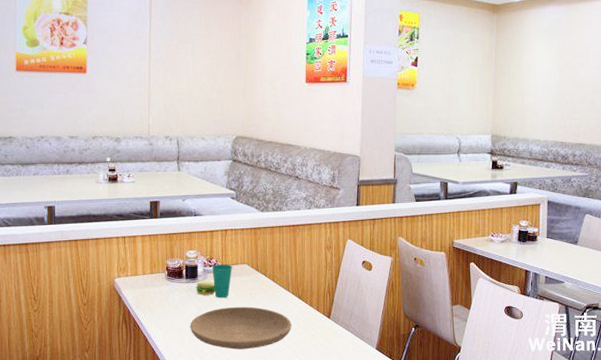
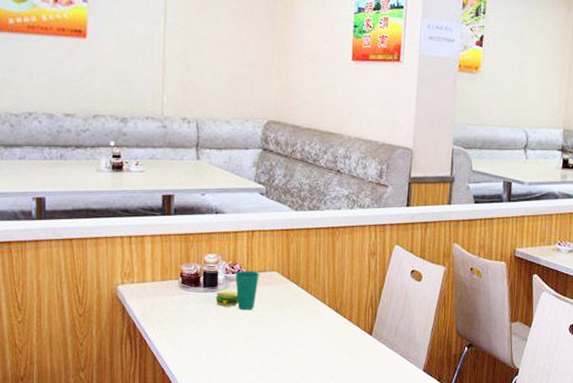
plate: present [190,306,292,349] -> none [207,320,327,370]

